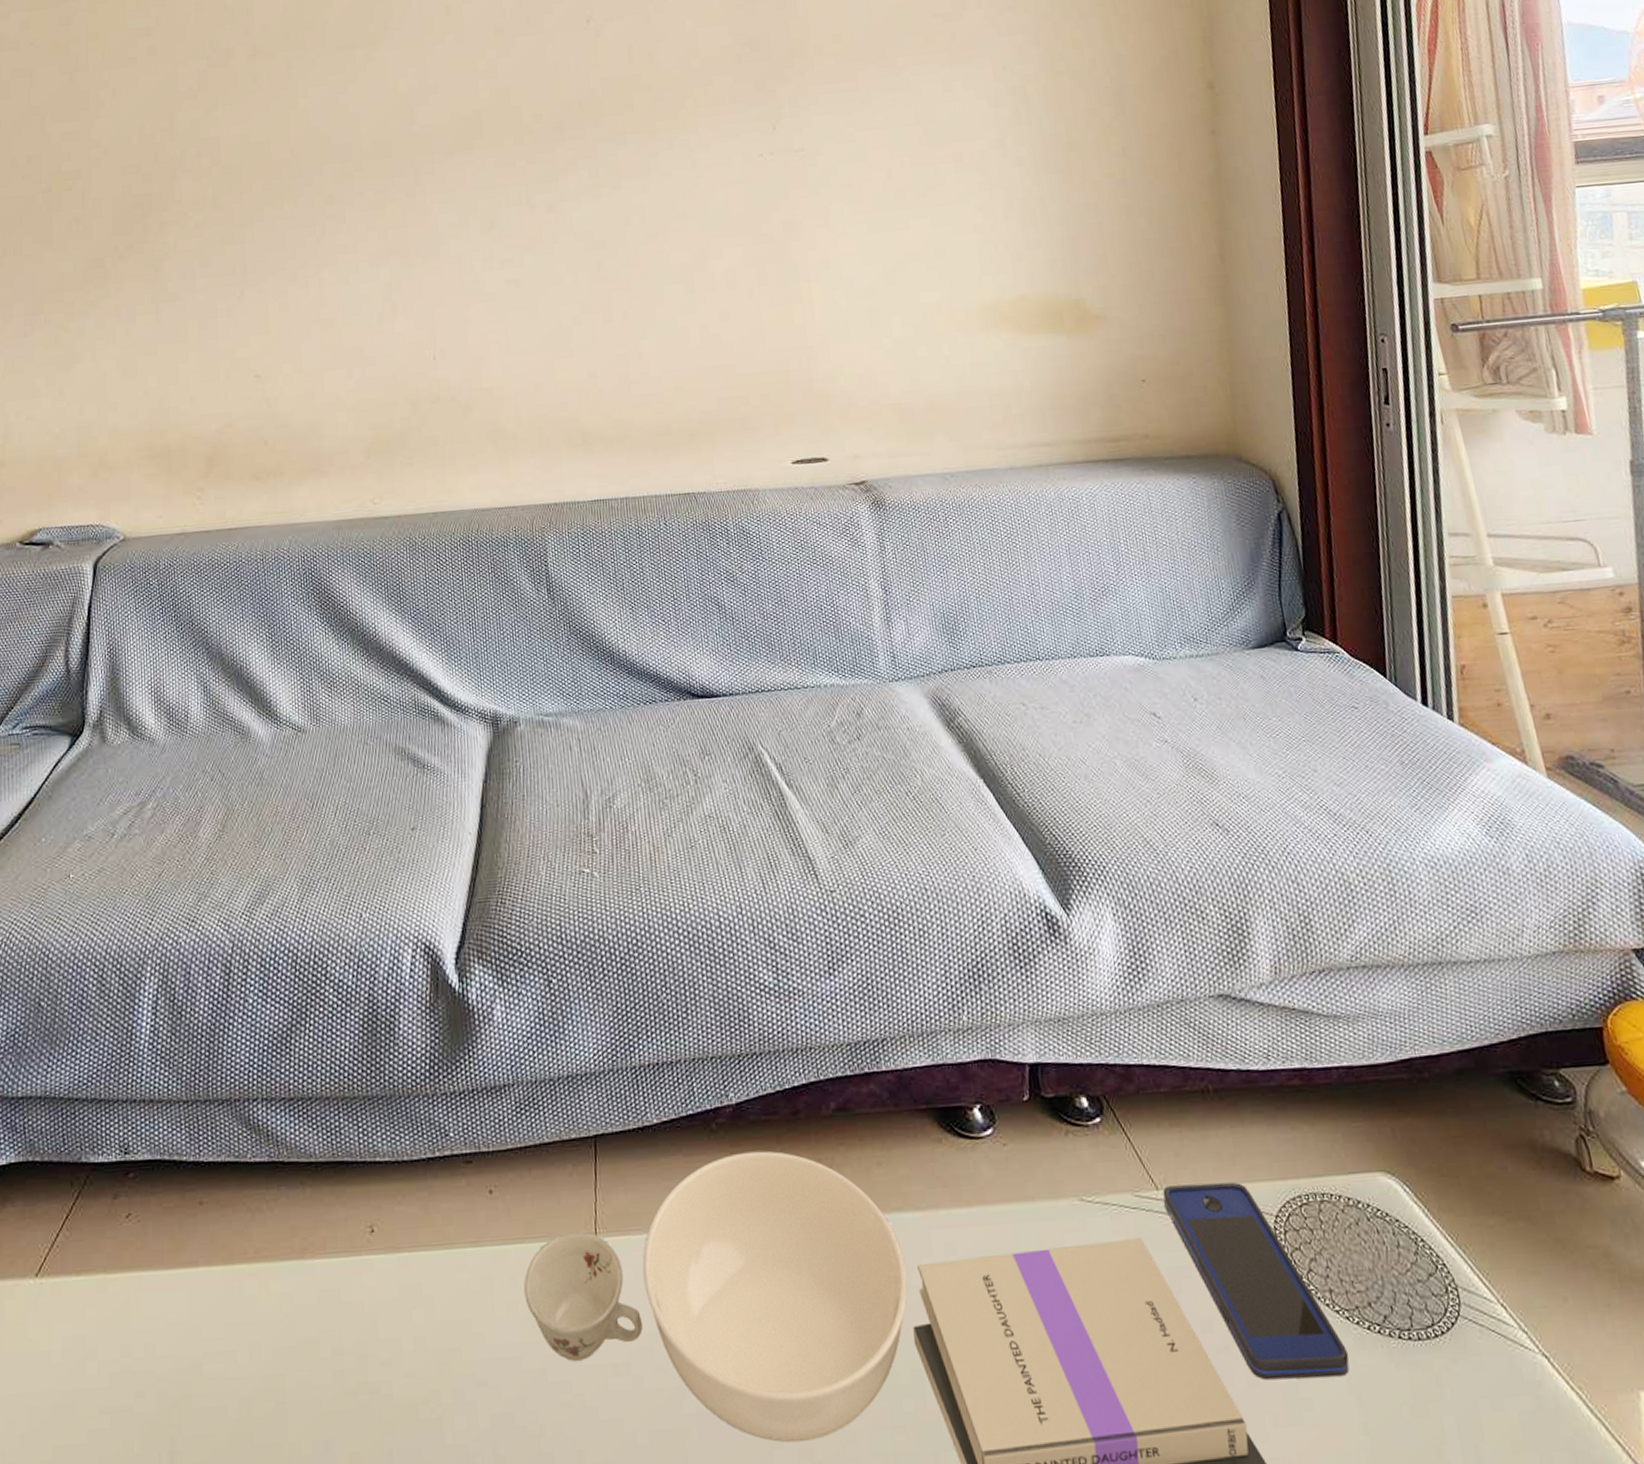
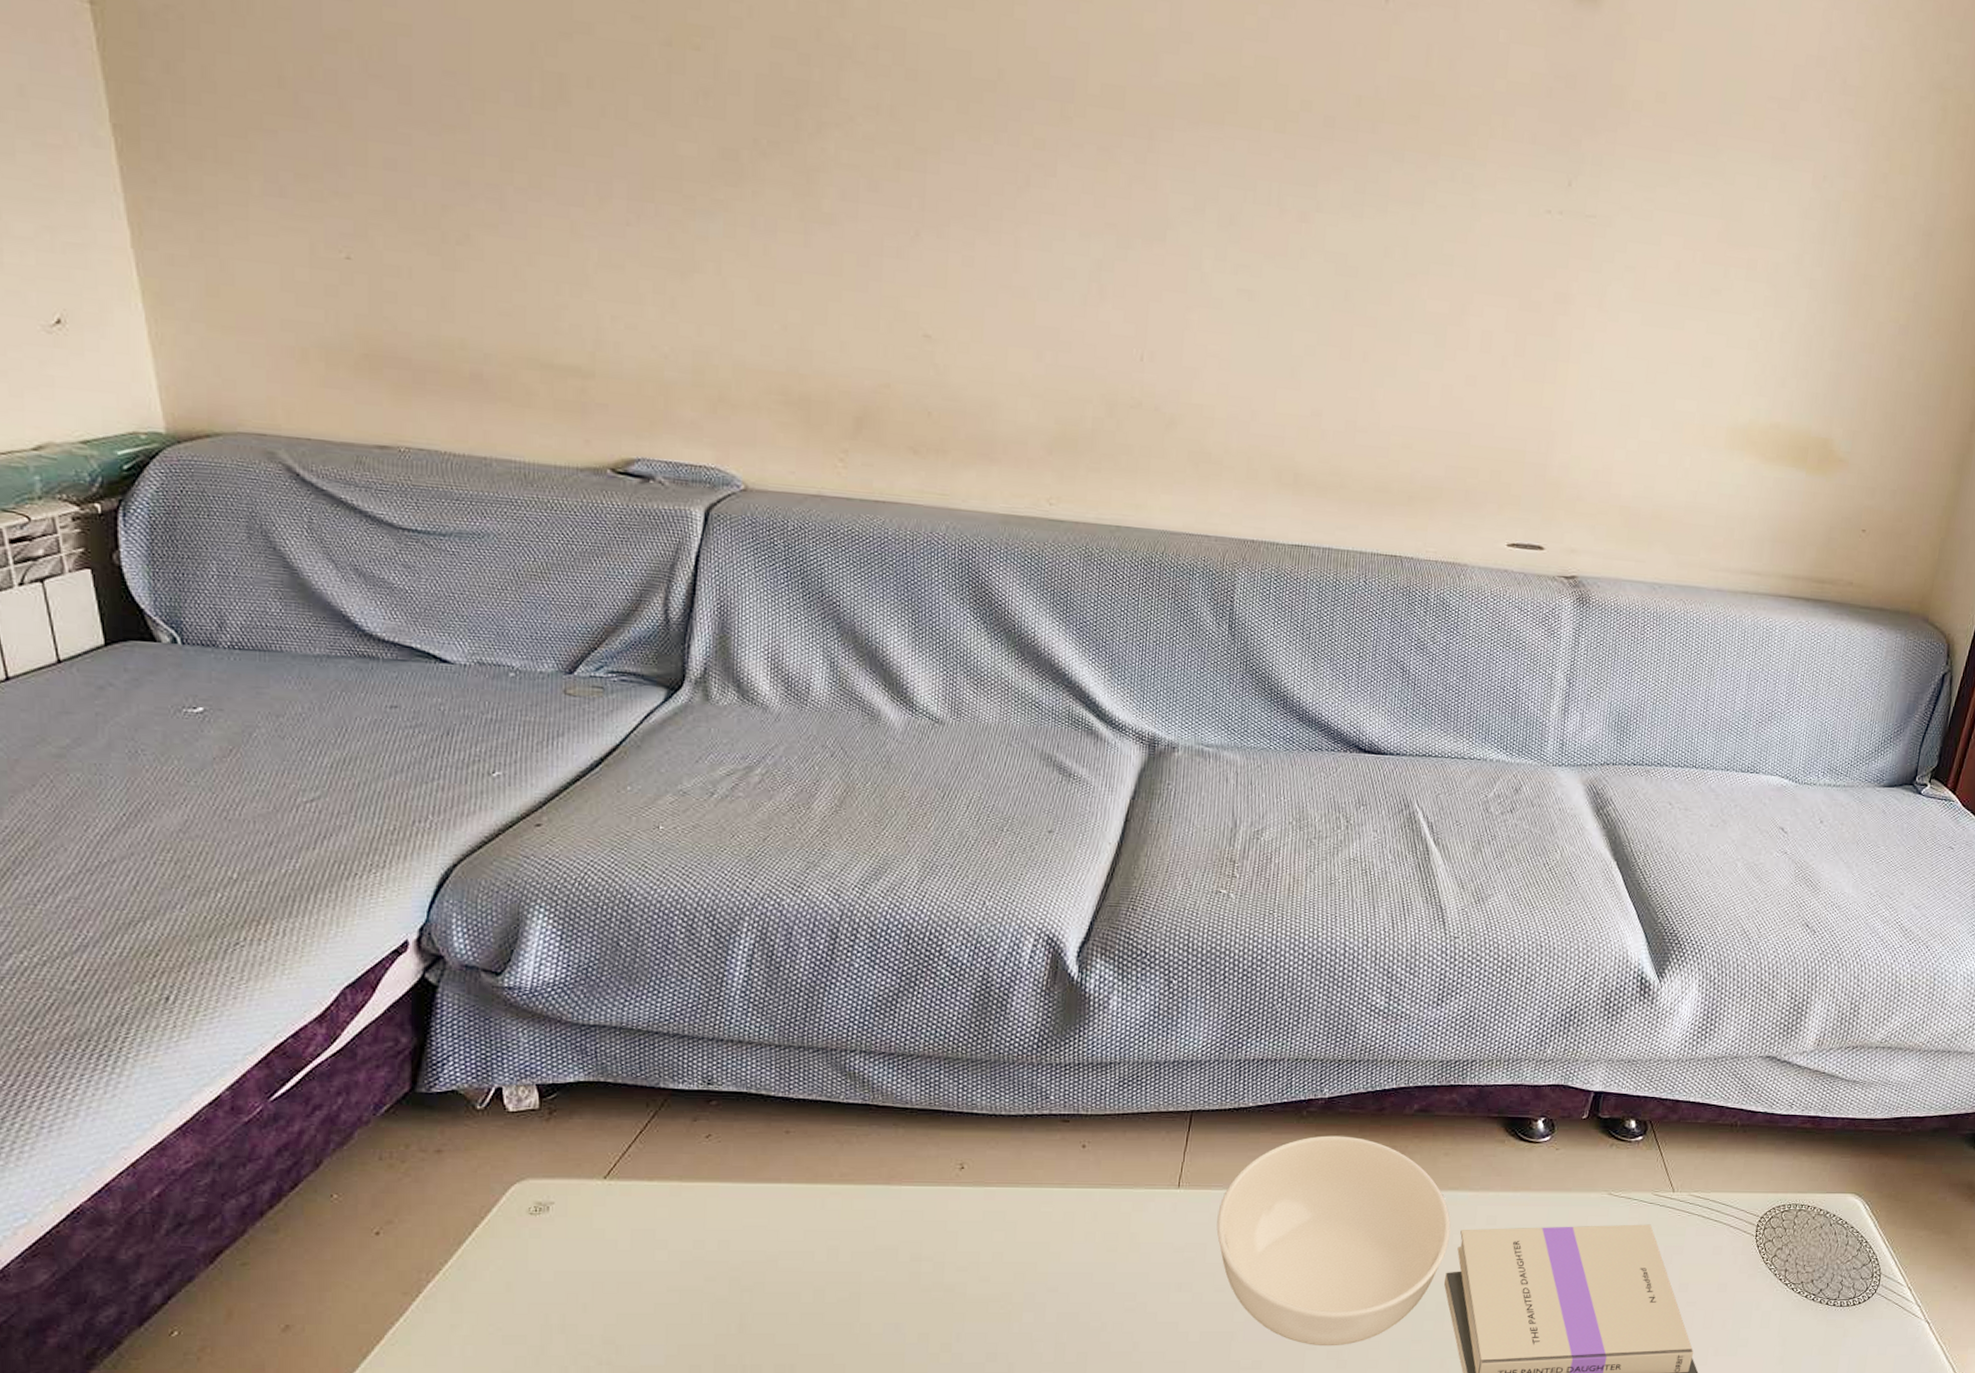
teacup: present [524,1231,643,1361] -> none [1103,1183,1209,1279]
mobile phone: present [1162,1182,1350,1380] -> none [1675,1190,1786,1327]

